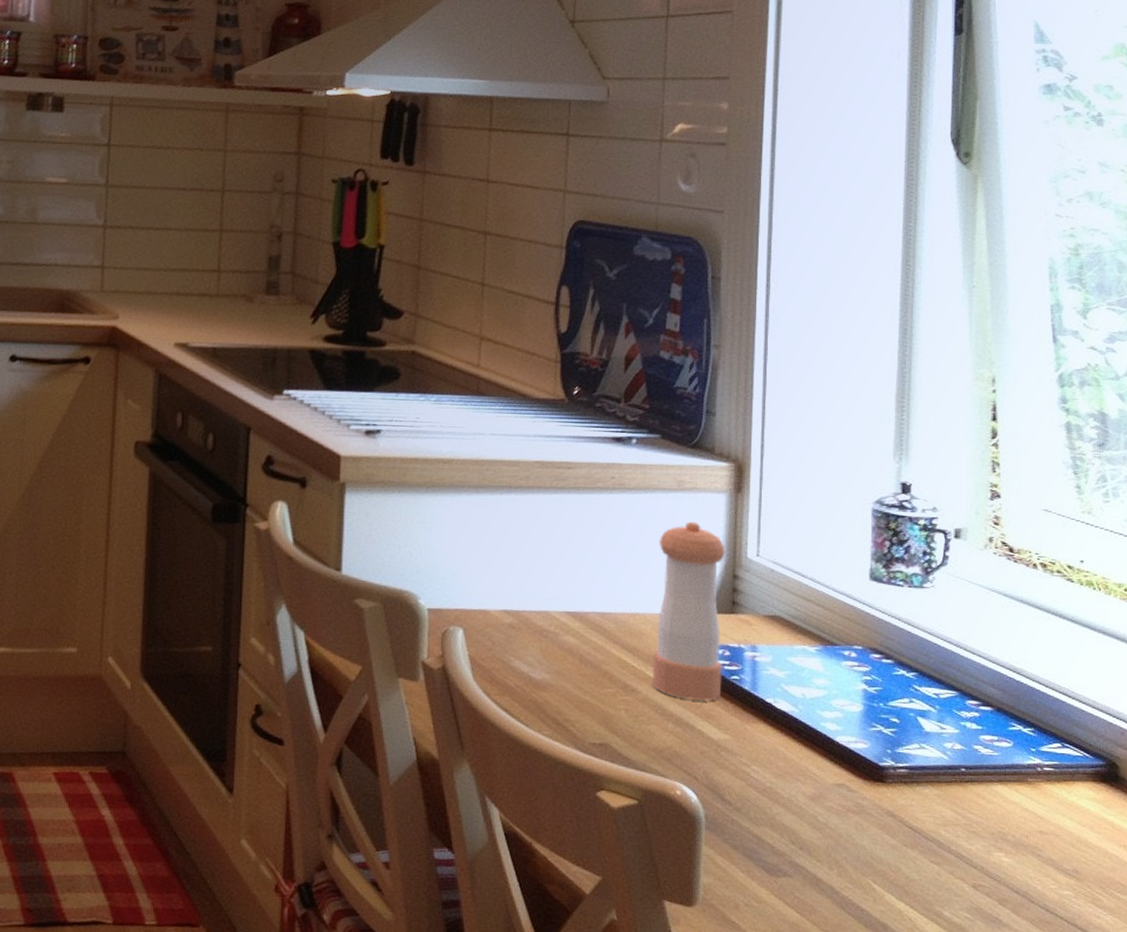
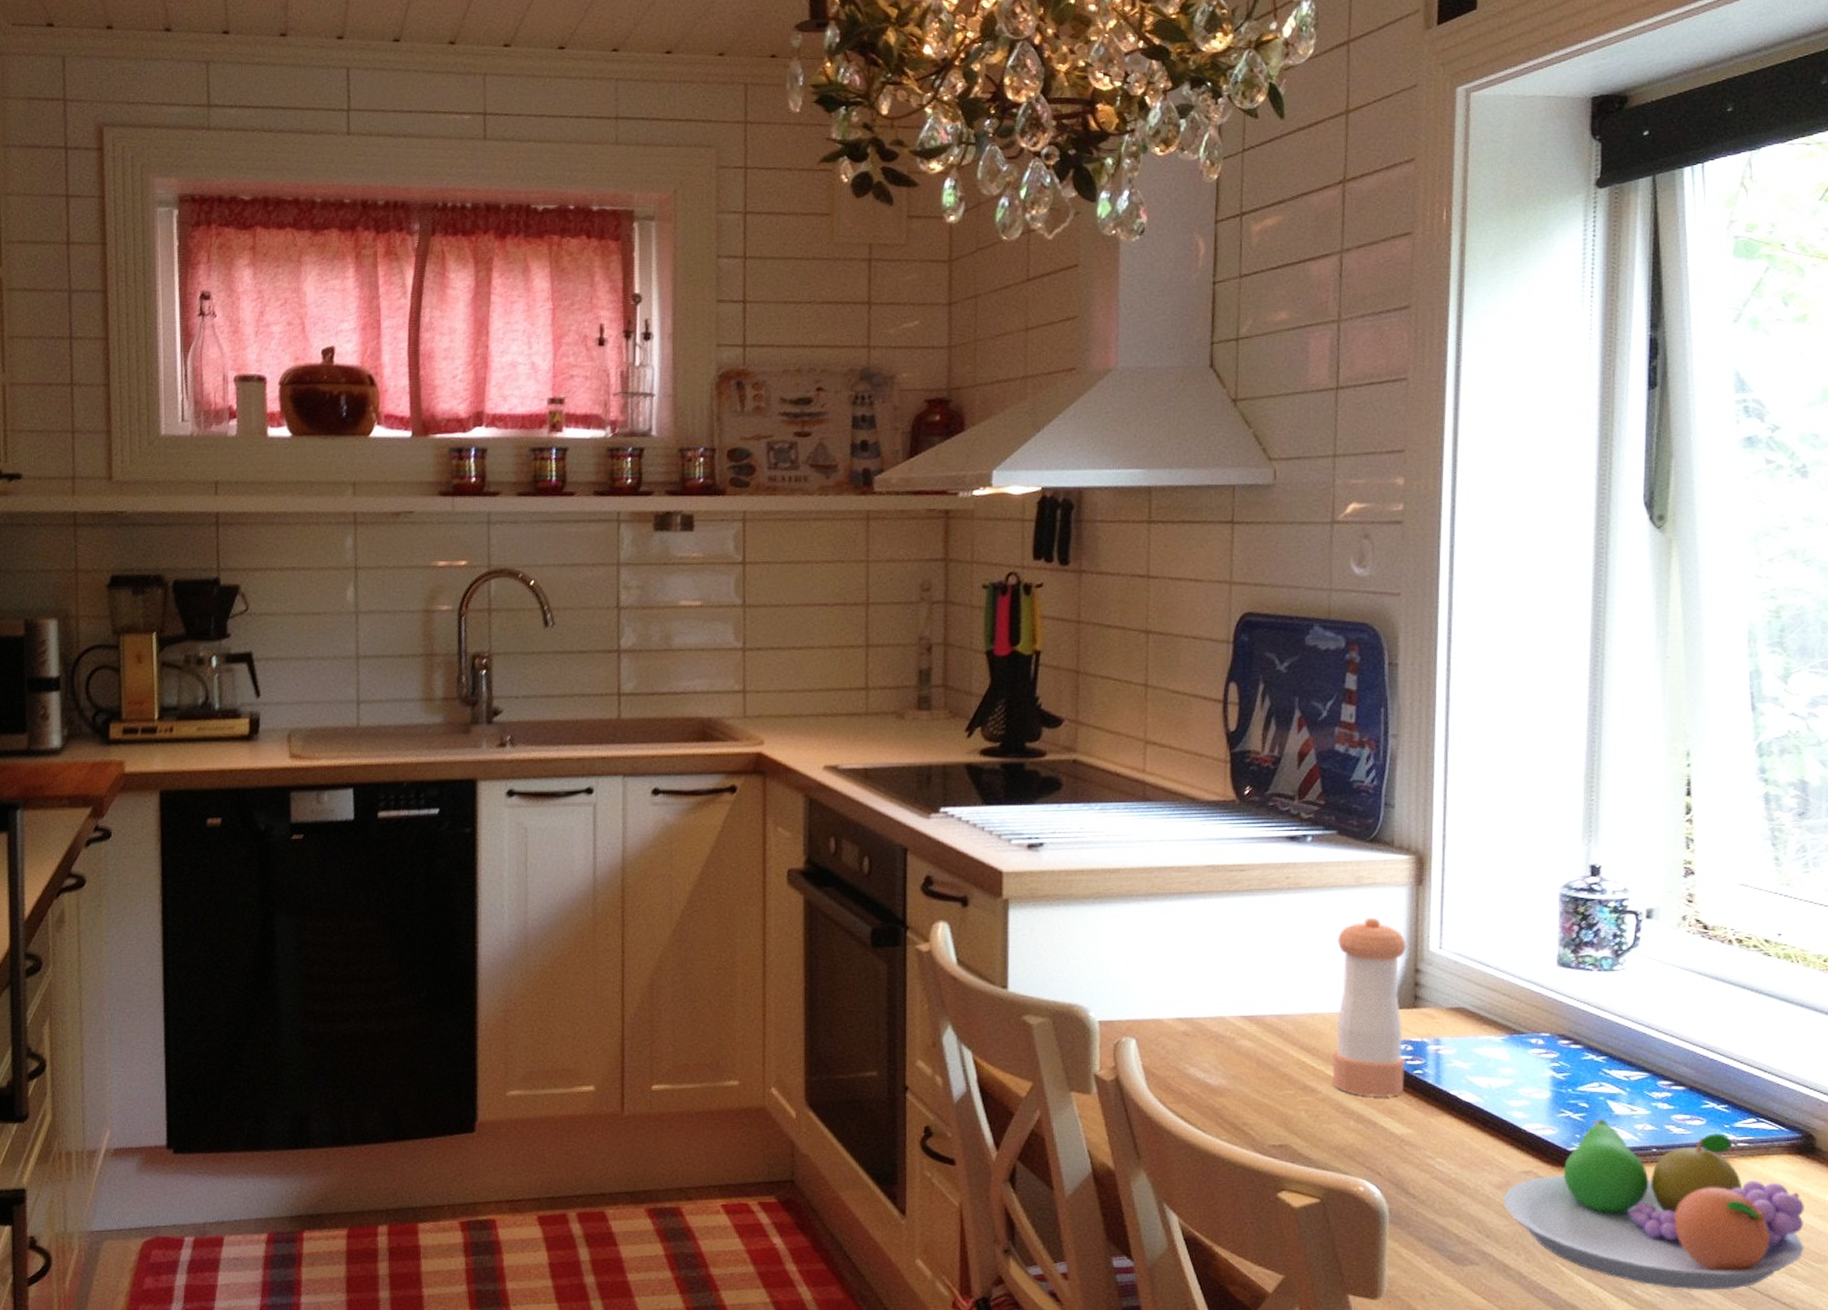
fruit bowl: none [816,735,1110,918] -> present [1503,1119,1805,1291]

